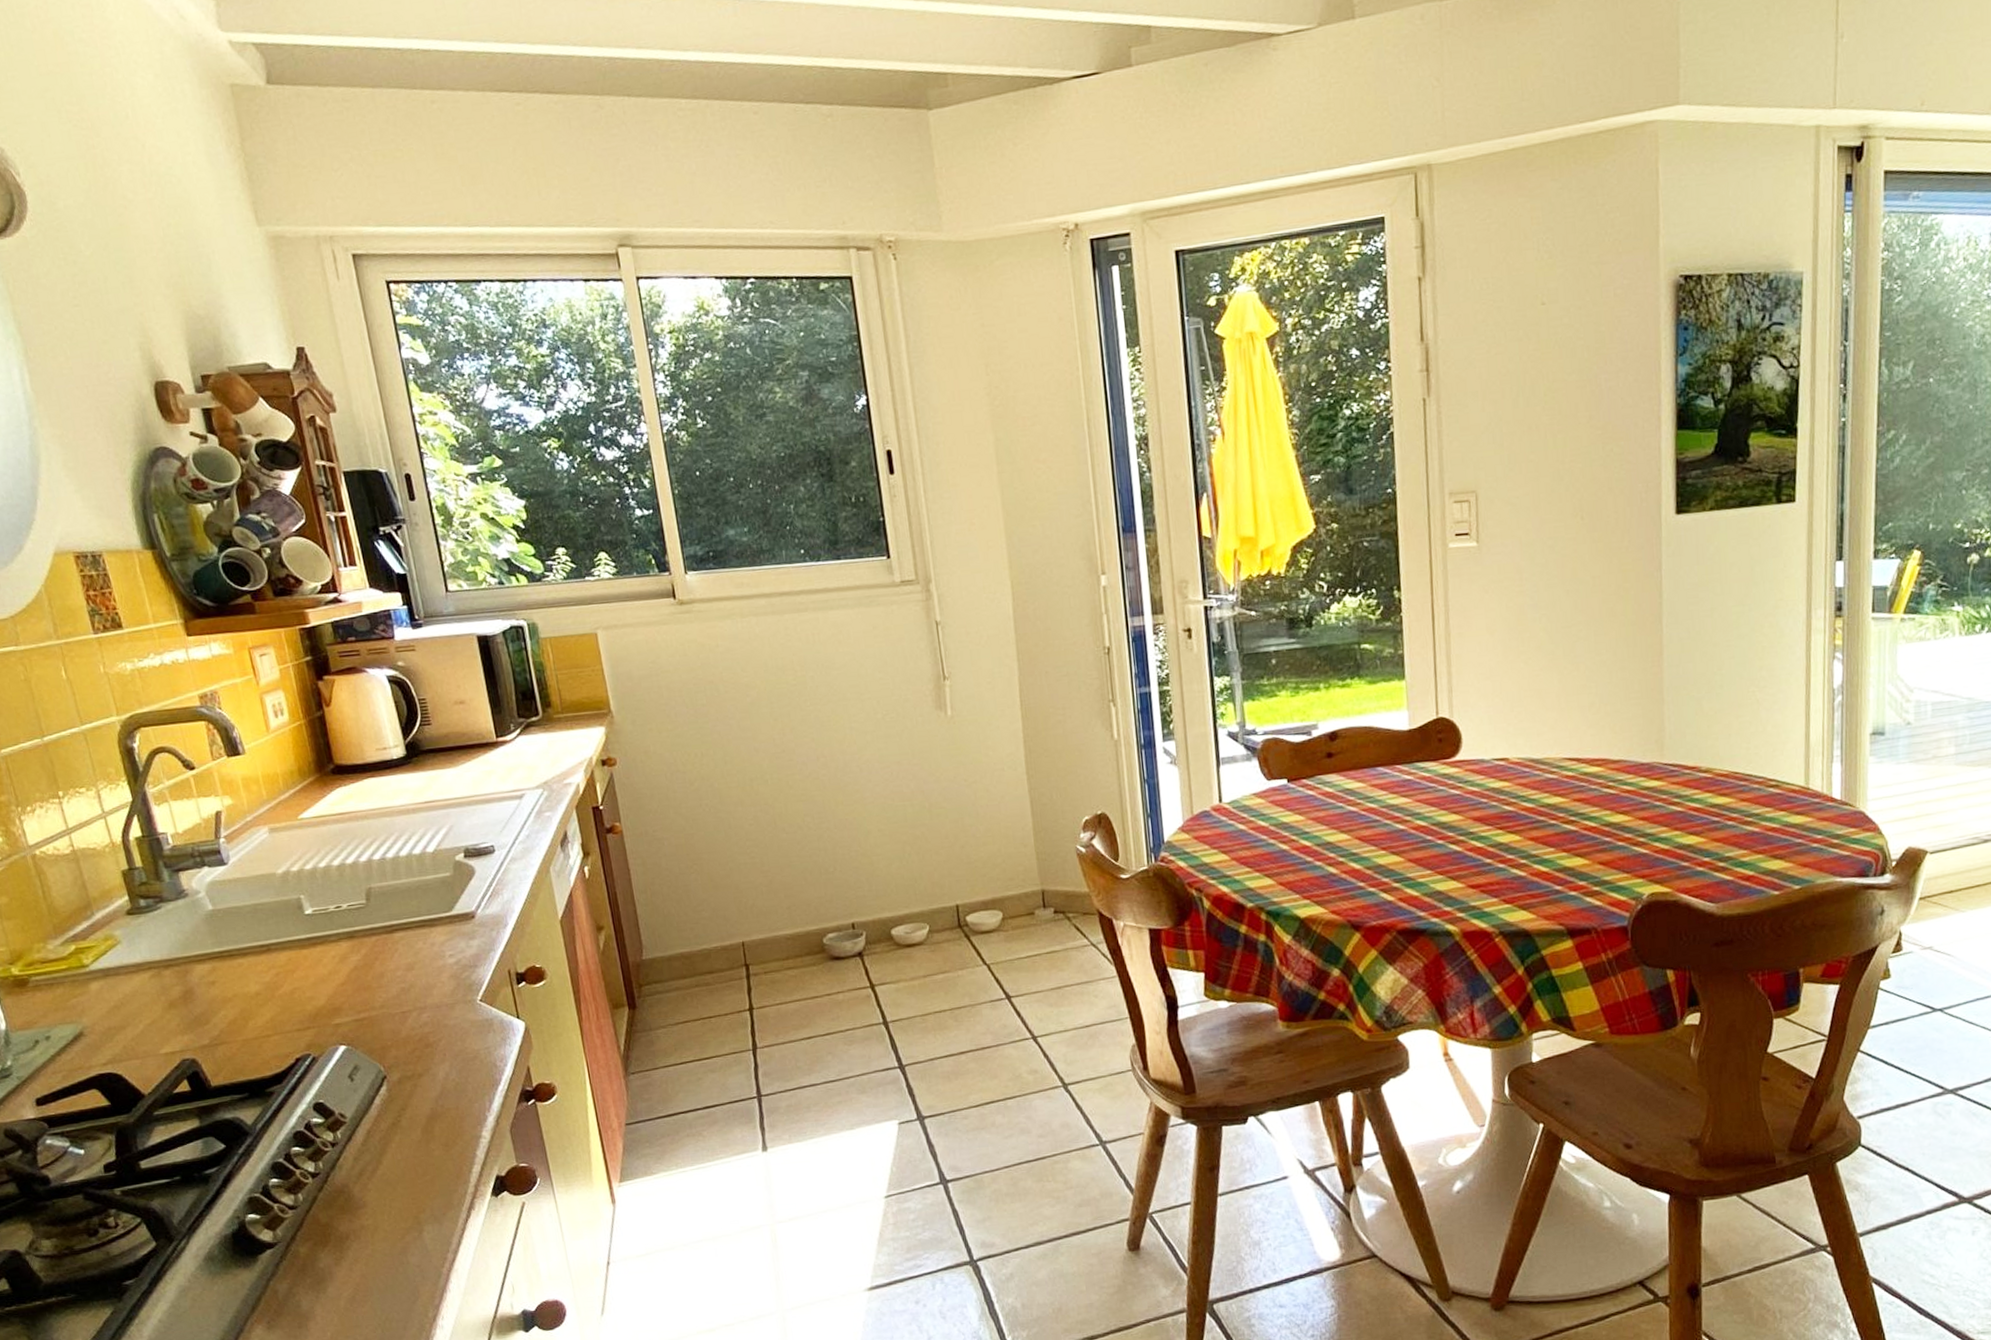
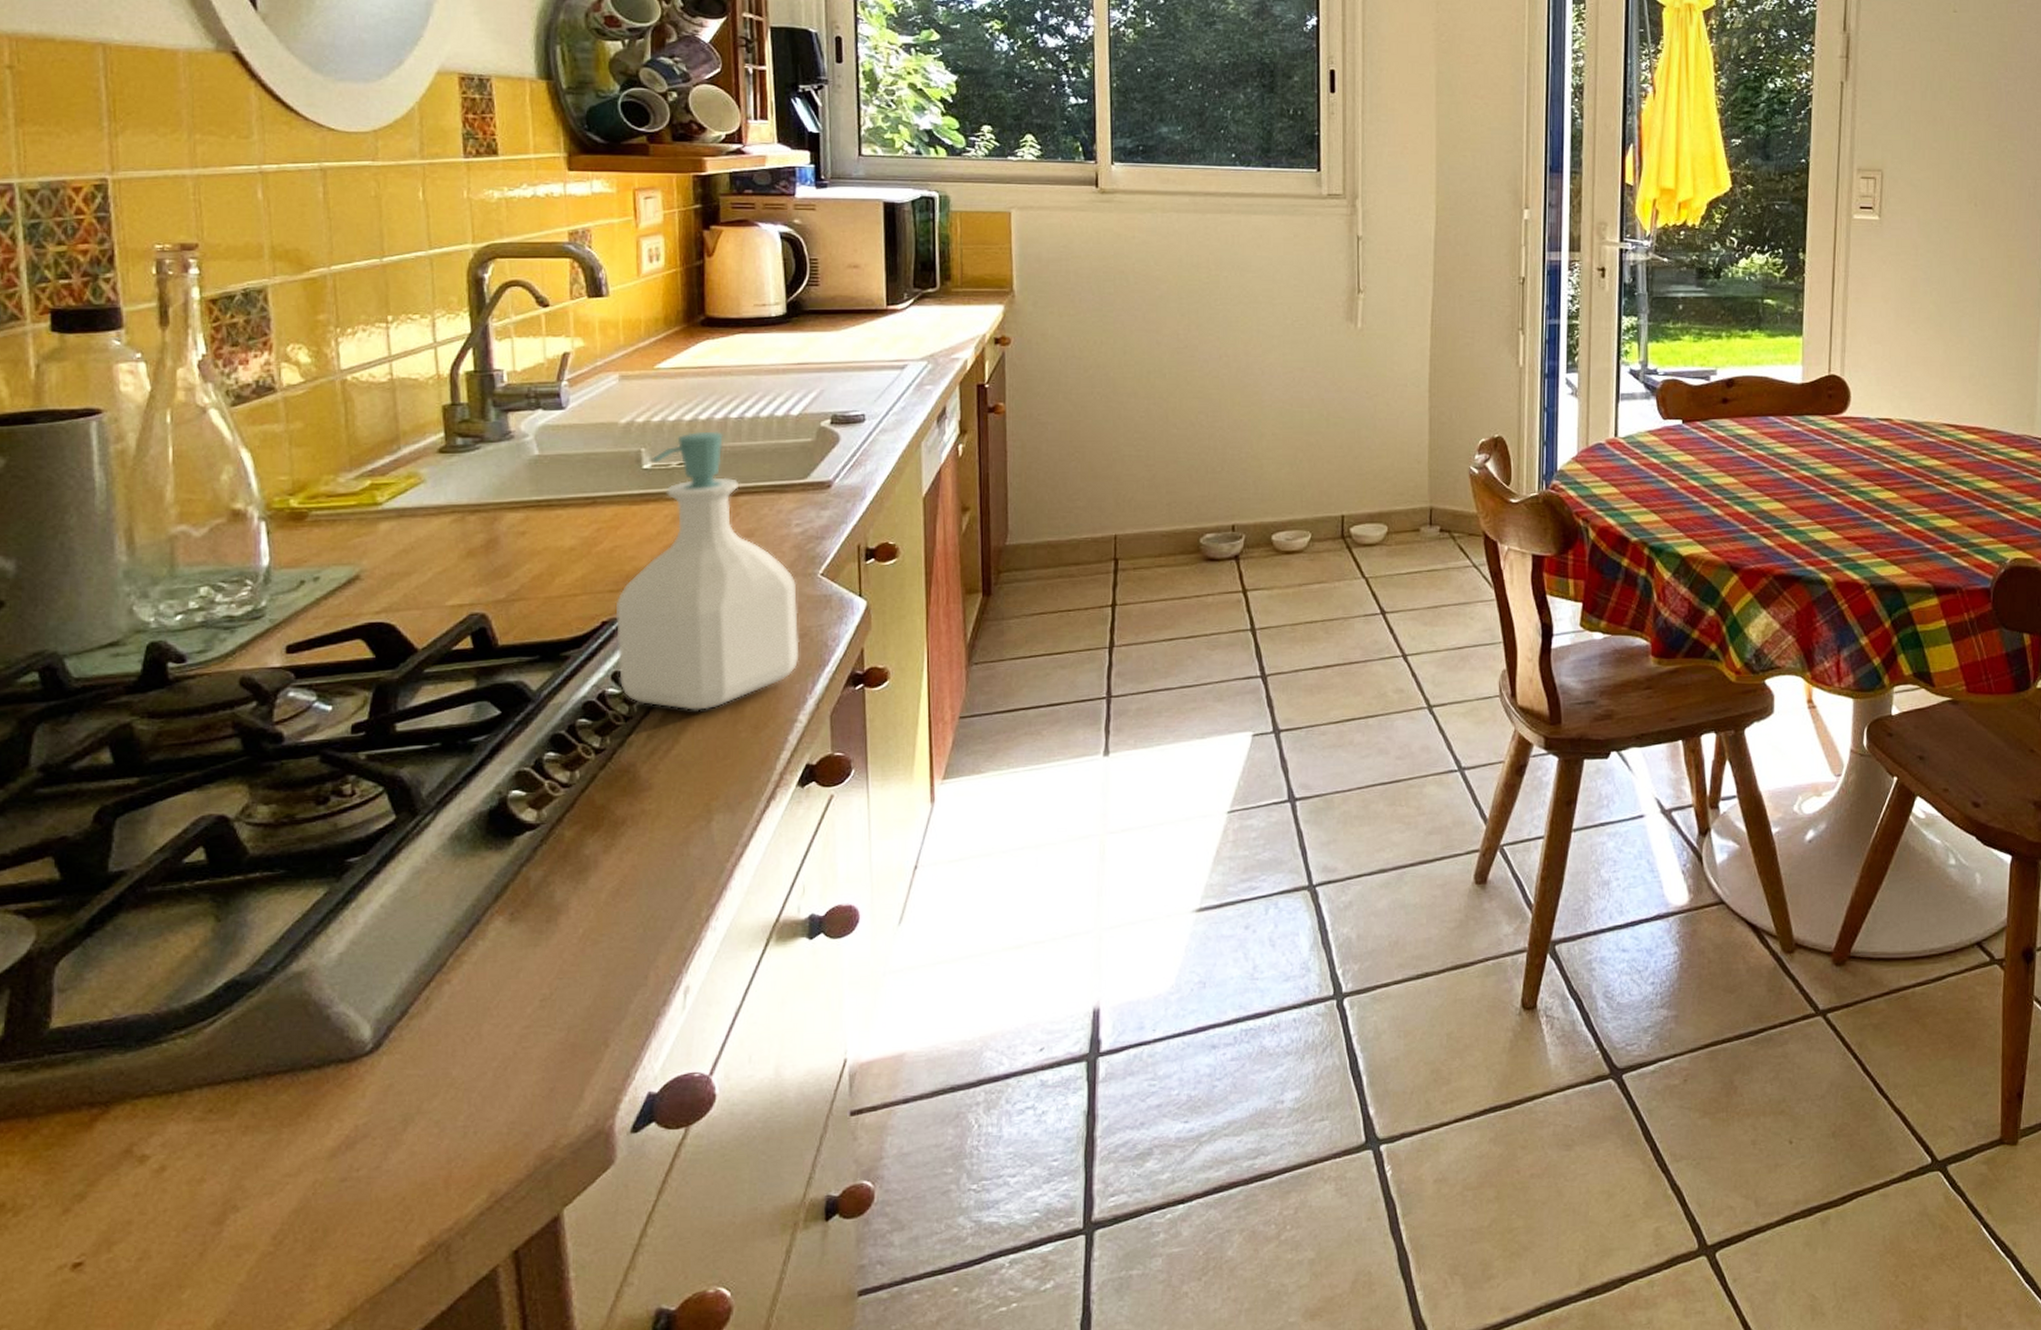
soap bottle: none [304,873,474,1135] -> present [615,431,800,712]

